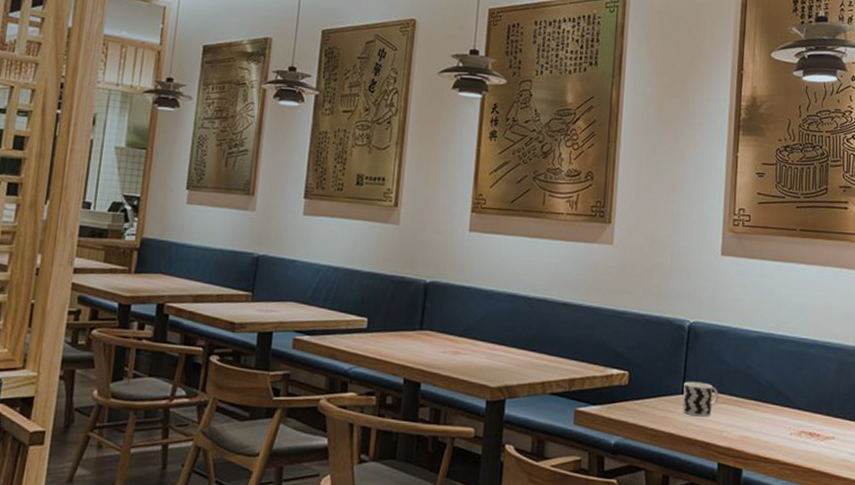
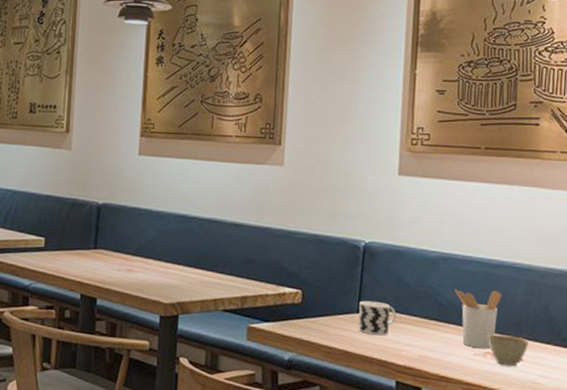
utensil holder: none [772,368,816,428] -> present [455,289,502,349]
cup: none [803,413,839,445] -> present [488,334,529,367]

